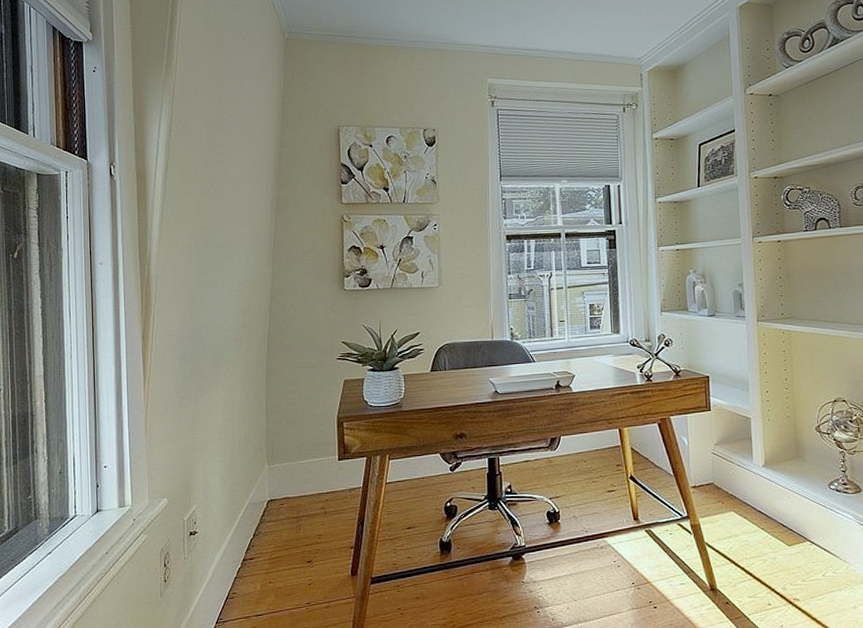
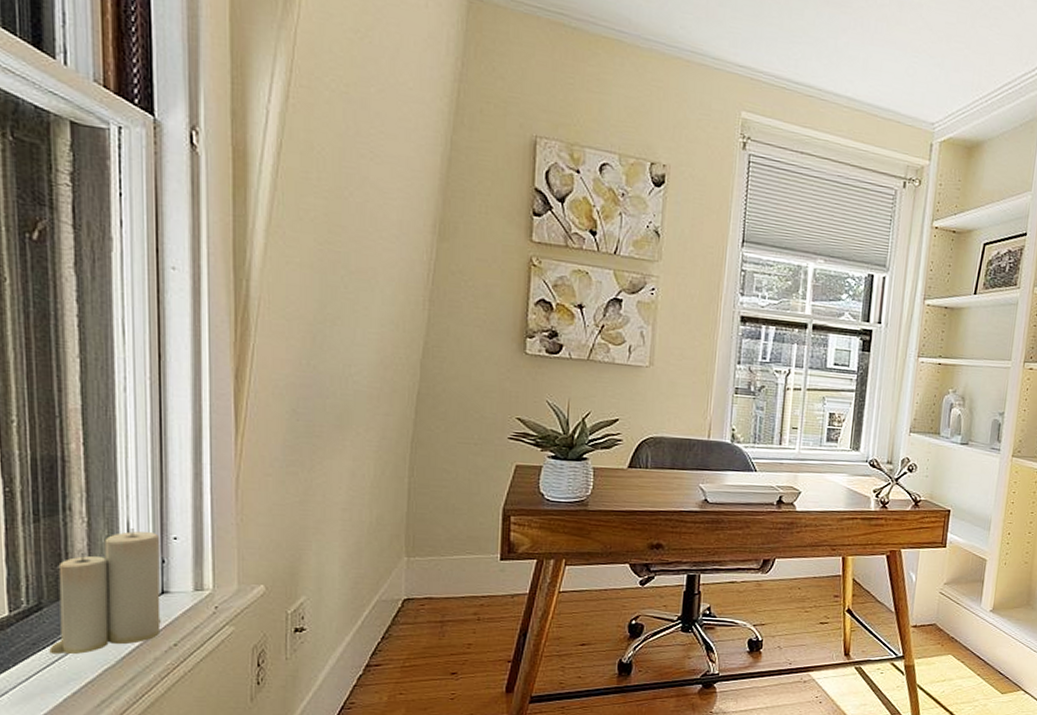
candle: none [22,462,97,568] -> present [49,528,161,655]

